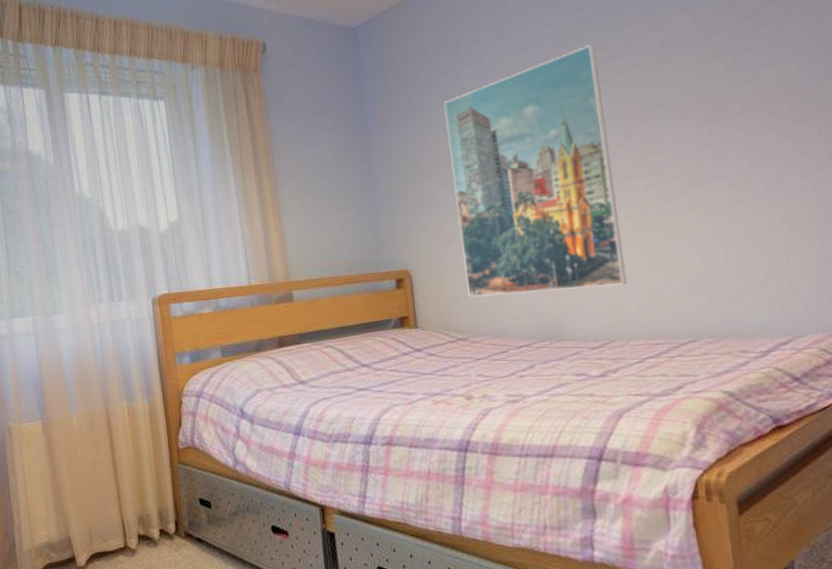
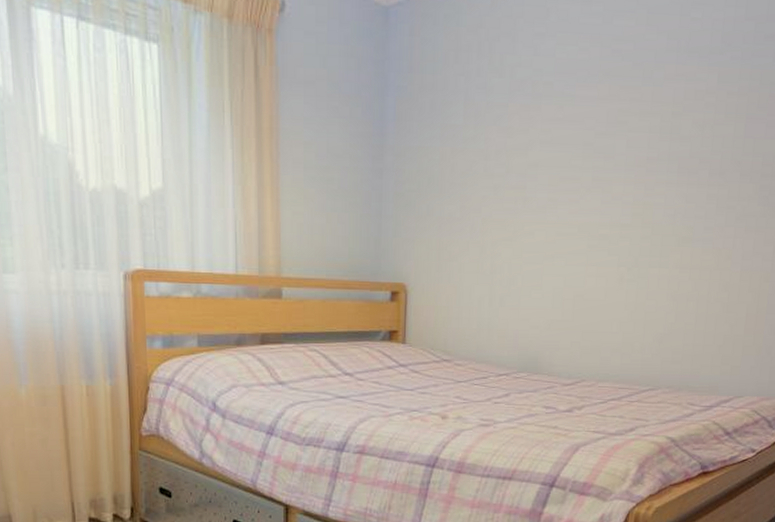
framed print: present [444,45,627,298] -> none [460,82,624,329]

